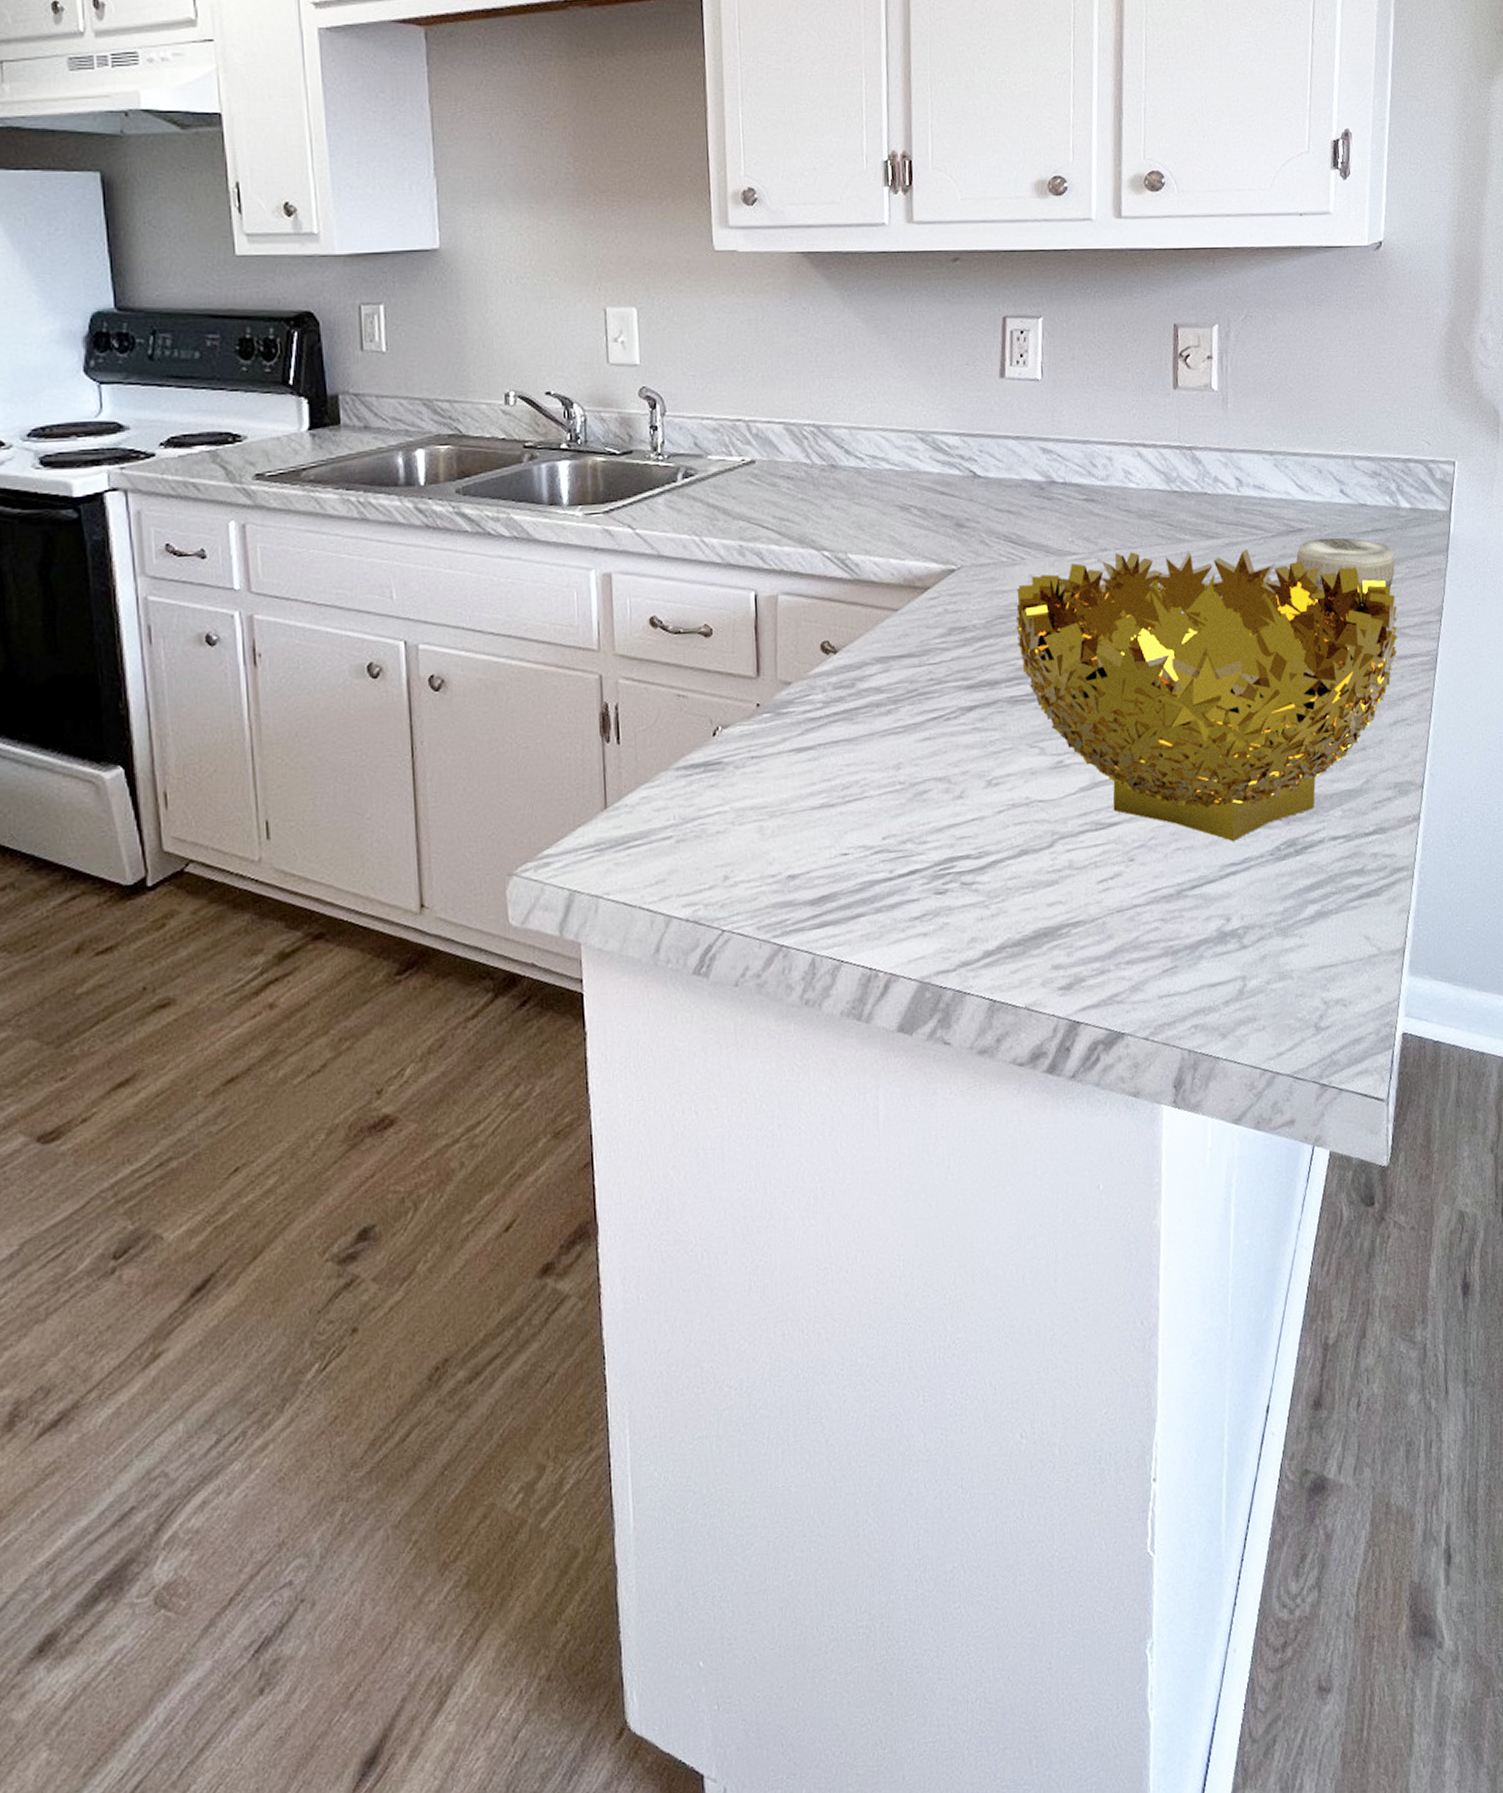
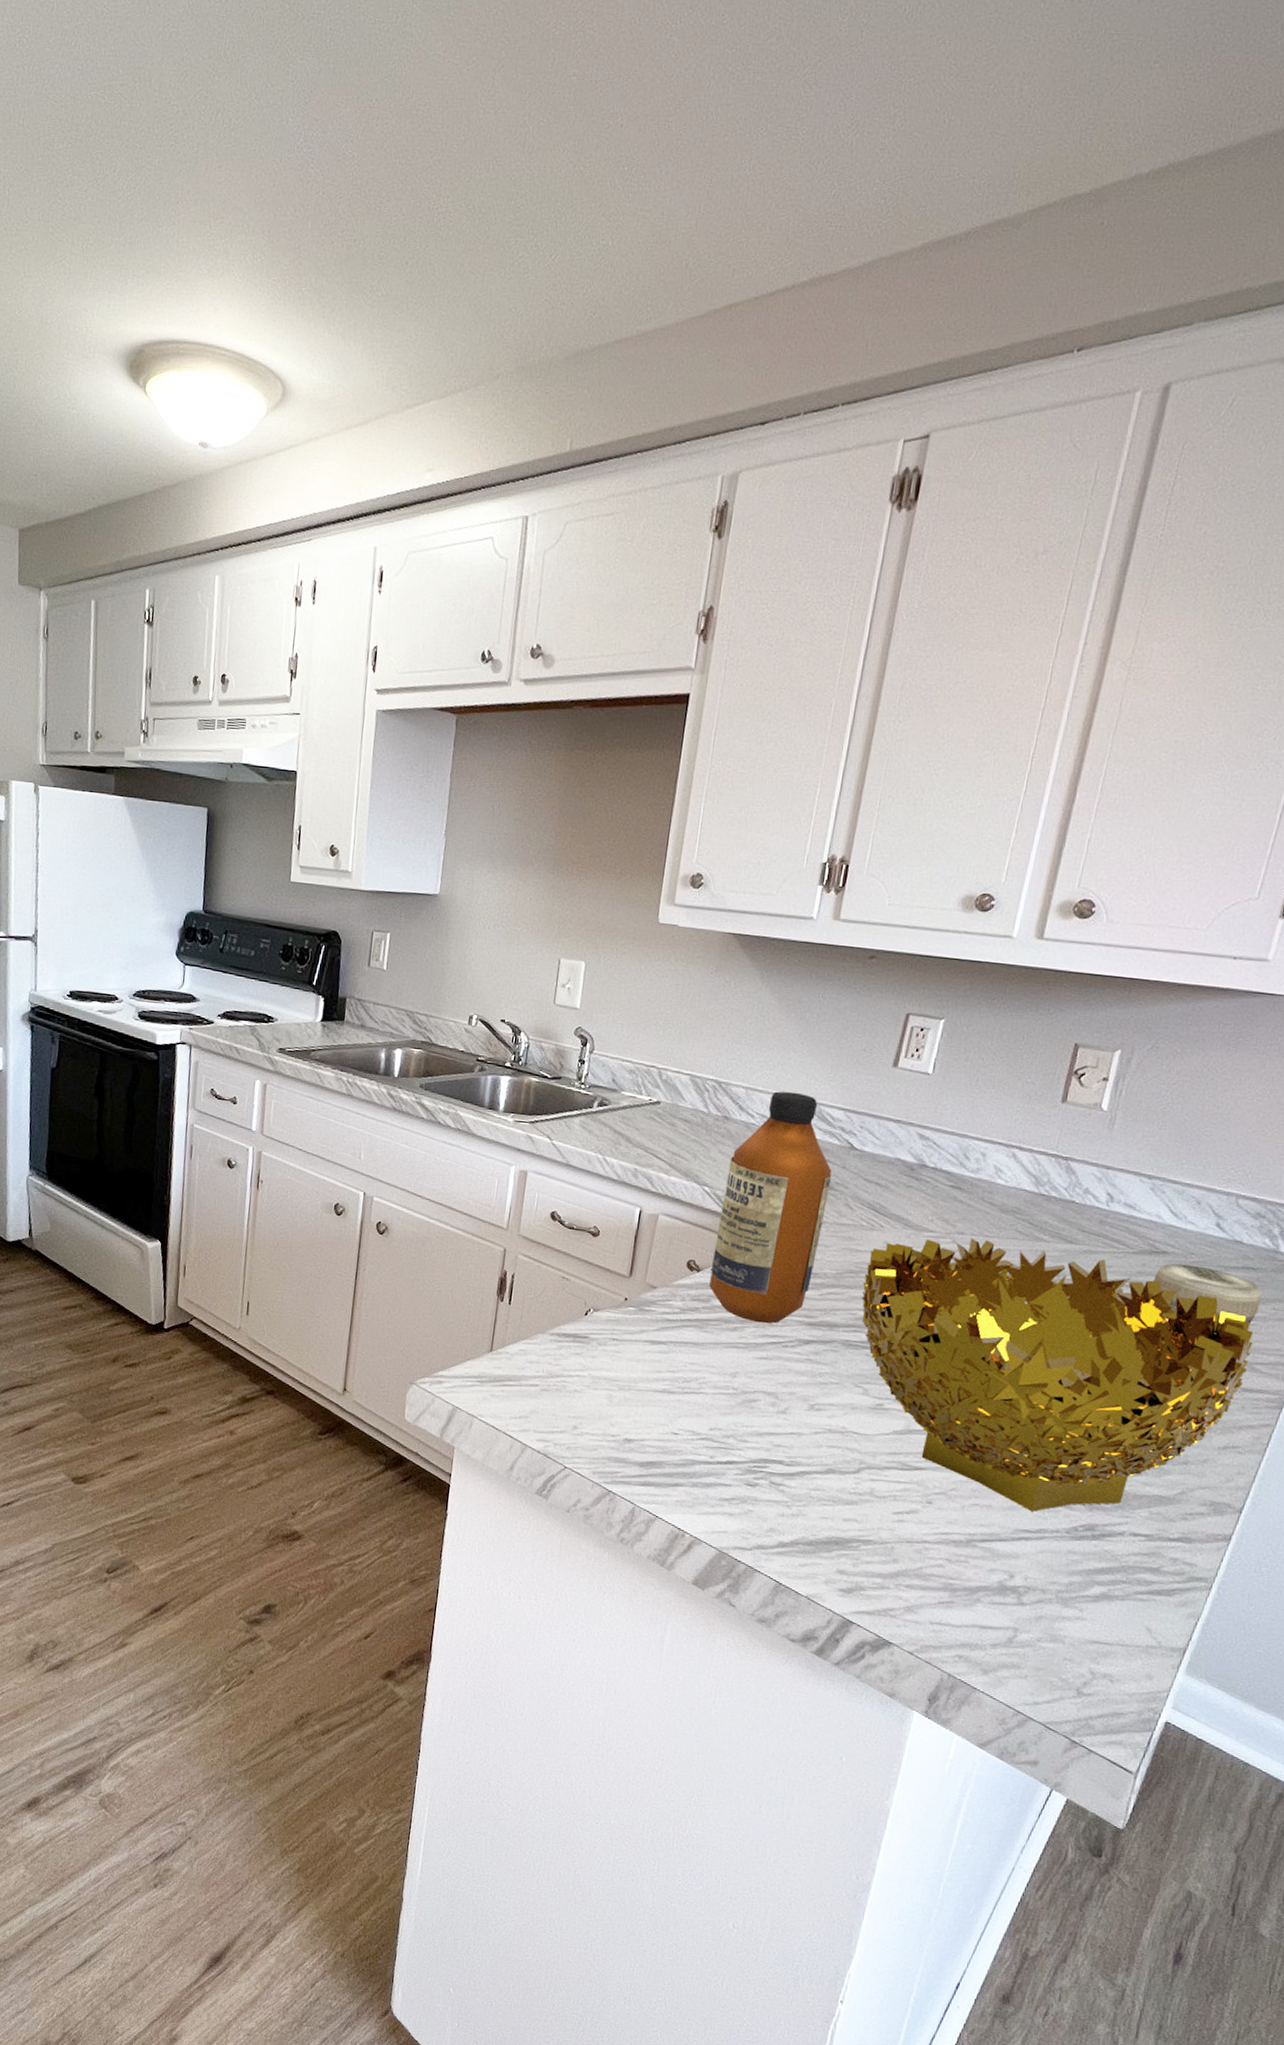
bottle: none [846,423,961,699] -> present [709,1091,832,1324]

